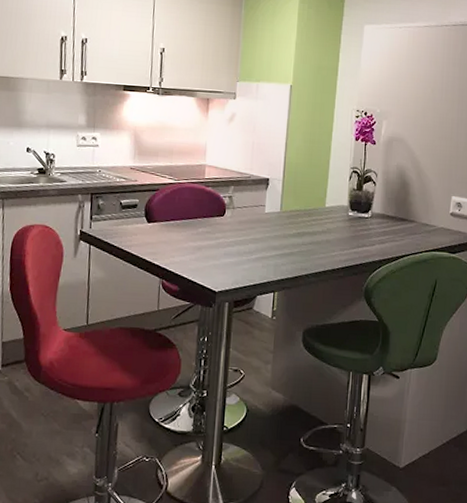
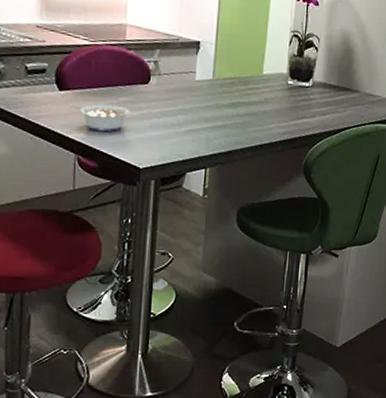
legume: none [156,235,208,259] -> present [69,104,130,132]

